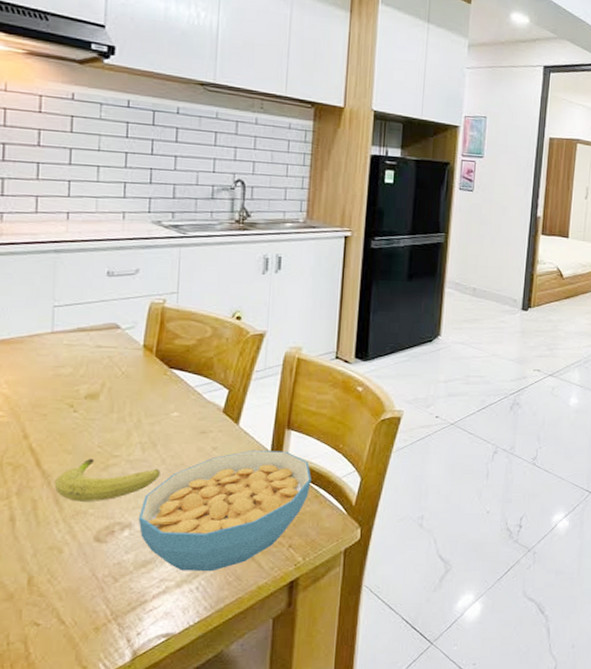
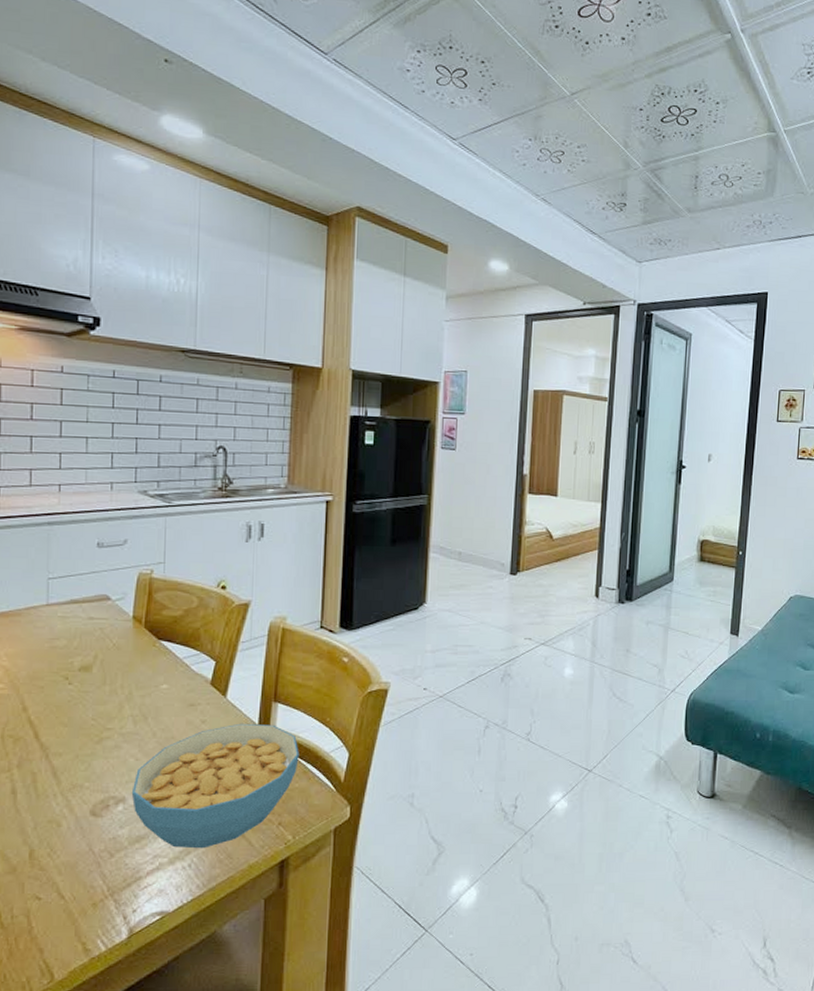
fruit: present [54,459,160,502] -> none [52,732,152,775]

